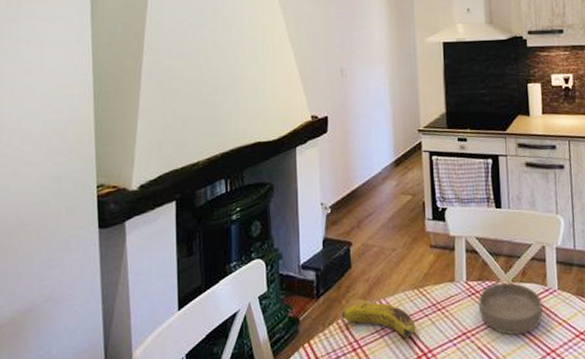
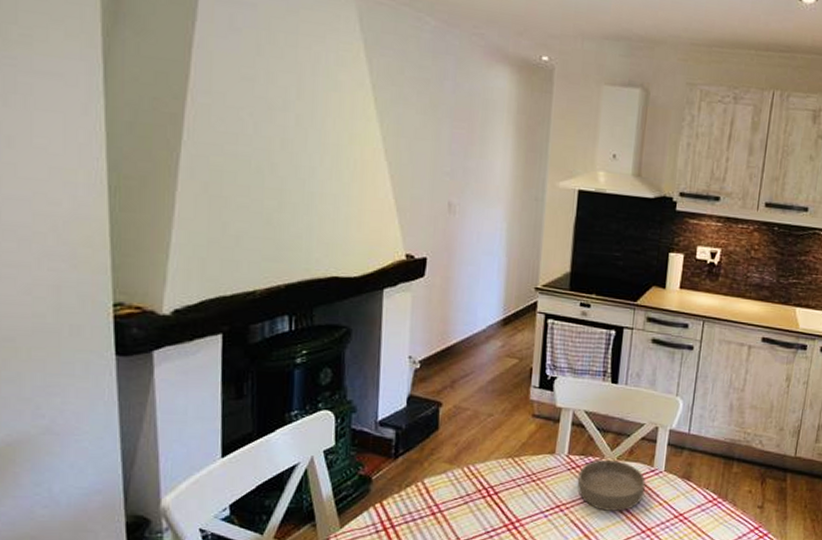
fruit: present [342,302,416,342] -> none [423,467,506,510]

